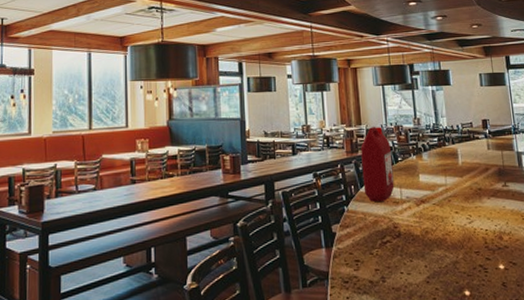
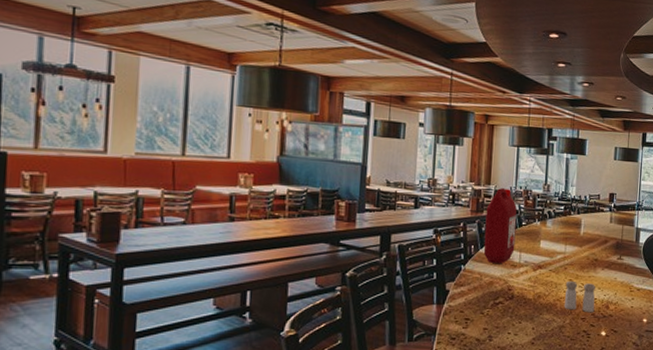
salt and pepper shaker: none [452,213,488,246] -> present [564,280,595,313]

